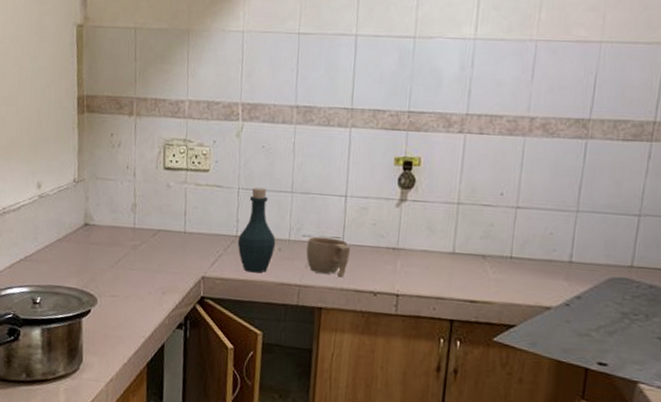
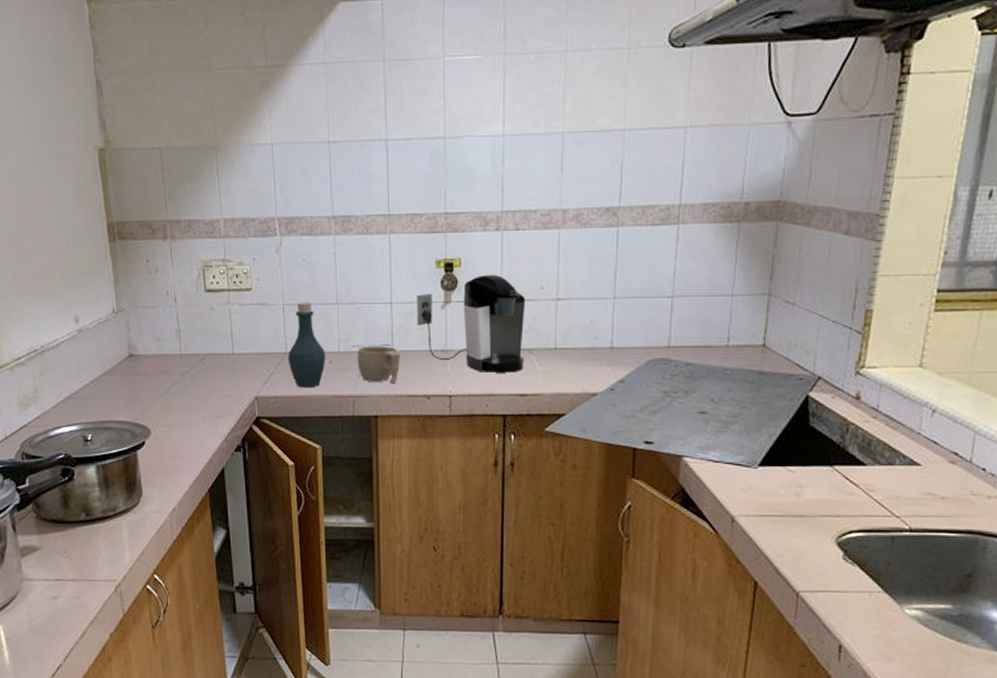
coffee maker: none [370,175,484,278] -> present [417,274,526,373]

